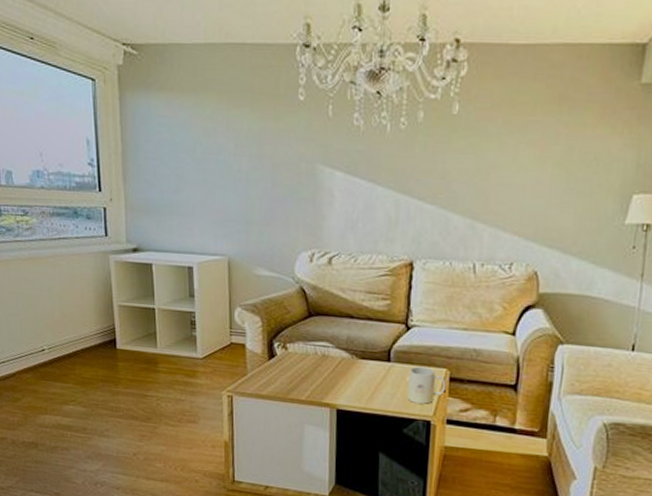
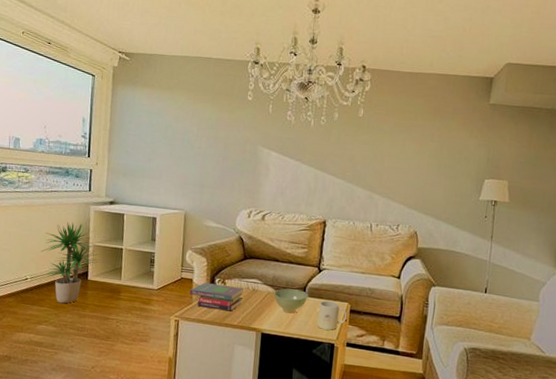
potted plant: none [55,276,129,379] -> present [40,221,100,304]
books: none [243,348,311,384] -> present [190,283,244,312]
bowl: none [350,352,395,384] -> present [274,288,309,314]

